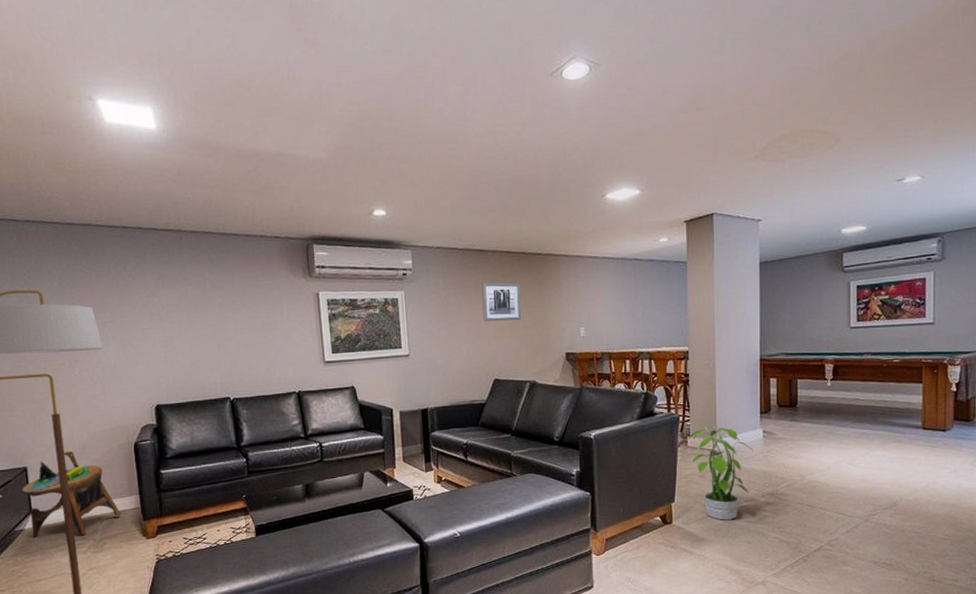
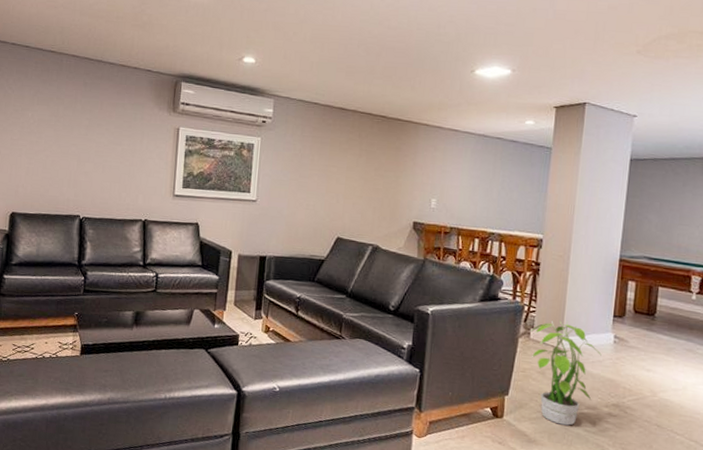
wall art: present [482,282,522,321] -> none [335,140,377,183]

